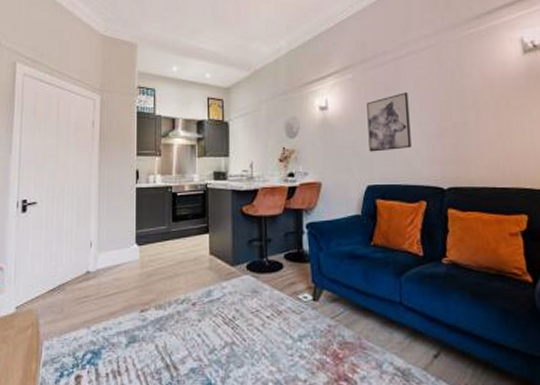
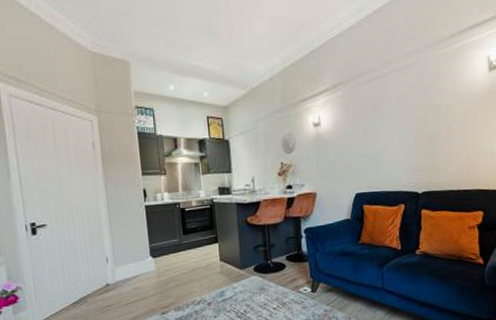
wall art: present [367,92,411,152] -> none [355,108,393,164]

